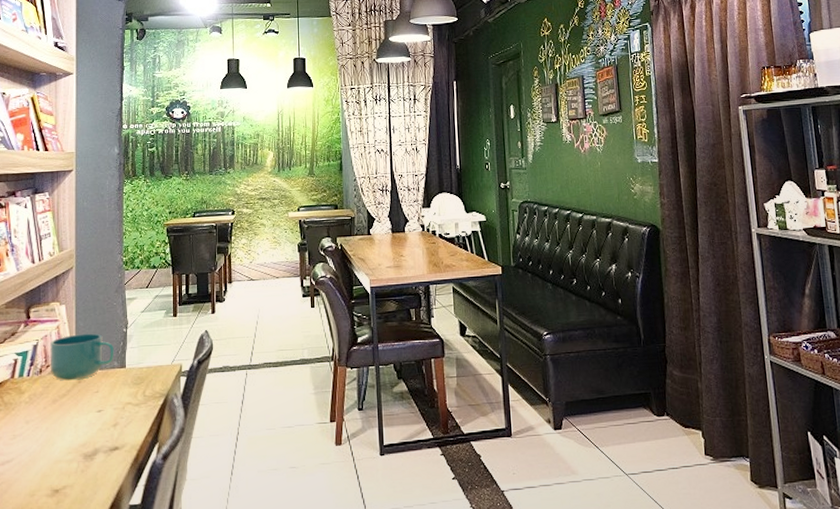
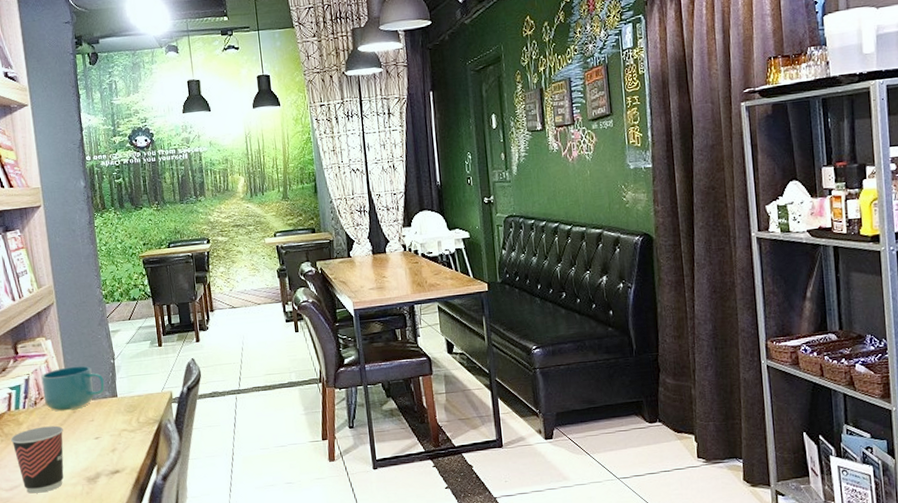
cup: none [10,396,66,470] -> present [11,425,64,494]

